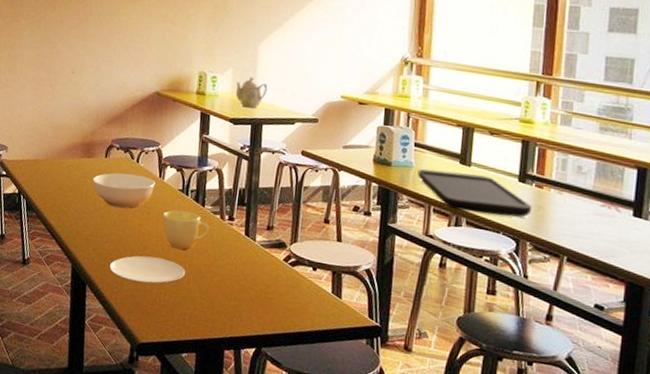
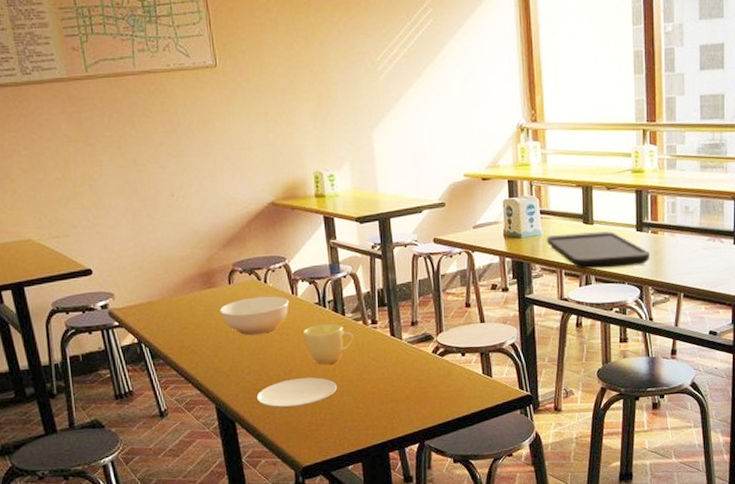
teapot: present [236,77,268,108] -> none [355,169,390,202]

